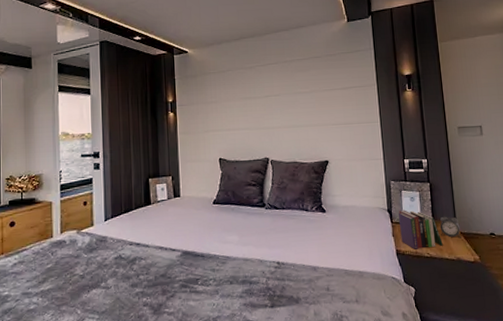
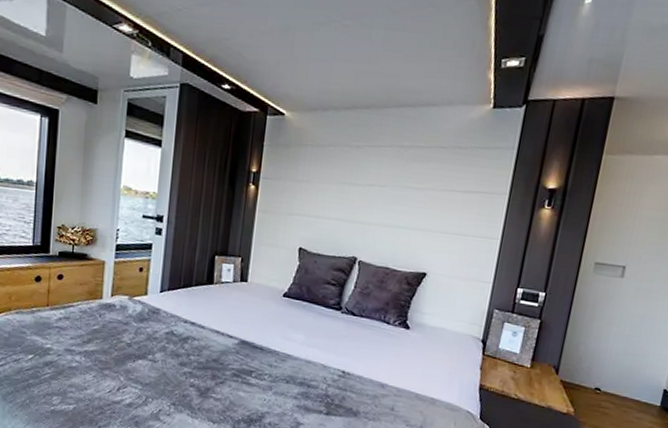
books: present [398,210,443,249] -> none [488,343,537,390]
alarm clock: present [440,216,461,239] -> none [536,359,562,387]

